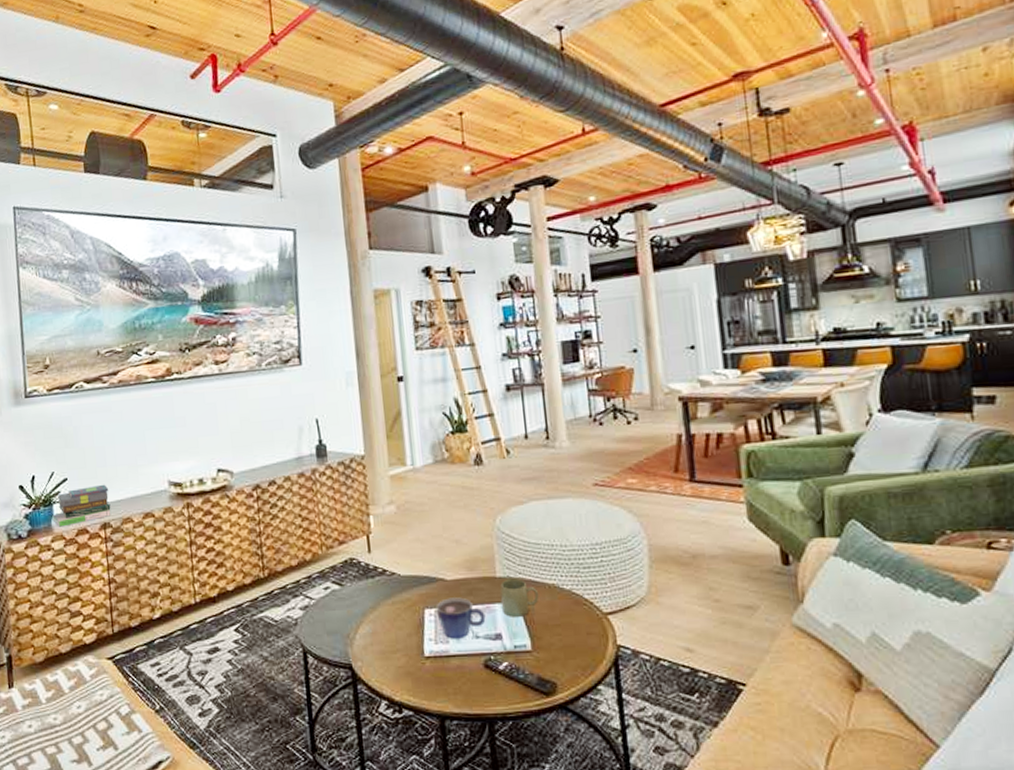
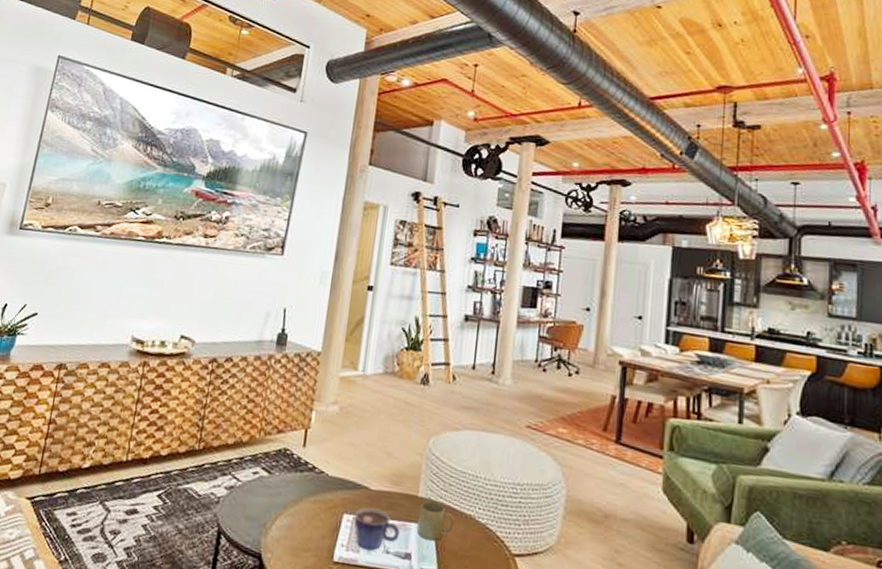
books: present [52,484,111,527] -> none [12,325,74,359]

